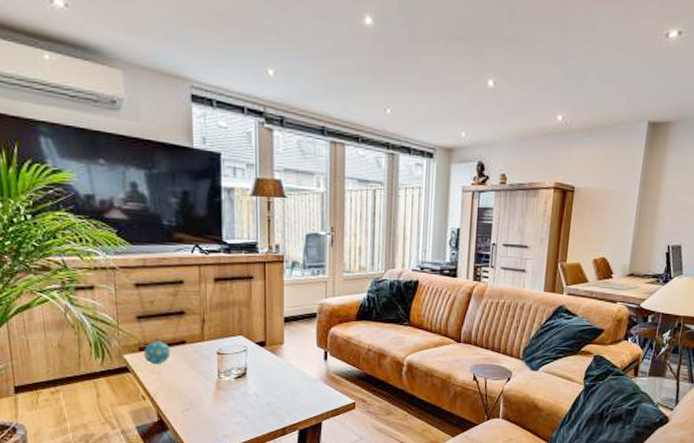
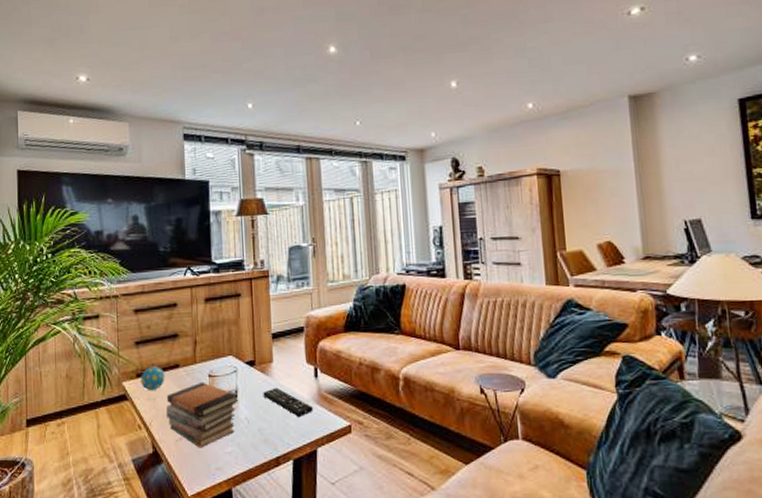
book stack: none [172,358,248,418] -> present [166,381,239,448]
remote control: none [272,367,320,395] -> present [263,387,313,418]

